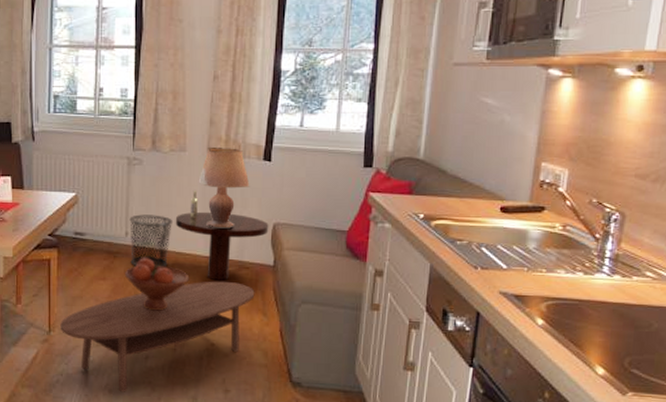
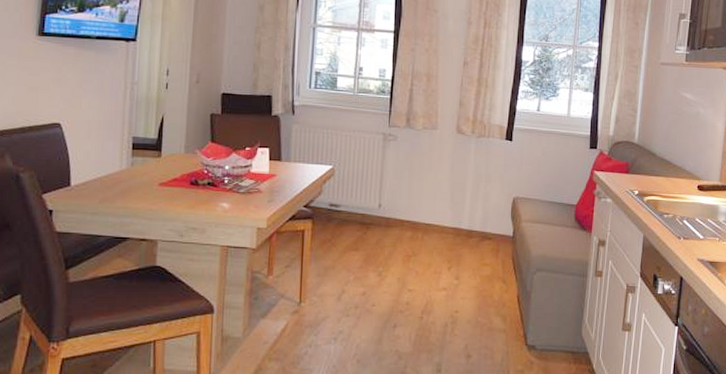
coffee table: present [60,281,255,392] -> none [311,251,496,362]
fruit bowl: present [125,258,190,311] -> none [377,229,437,280]
waste bin: present [129,214,174,267] -> none [382,187,424,238]
coffee table: present [175,191,269,281] -> none [425,166,509,251]
lamp: present [198,146,250,228] -> none [447,126,493,202]

